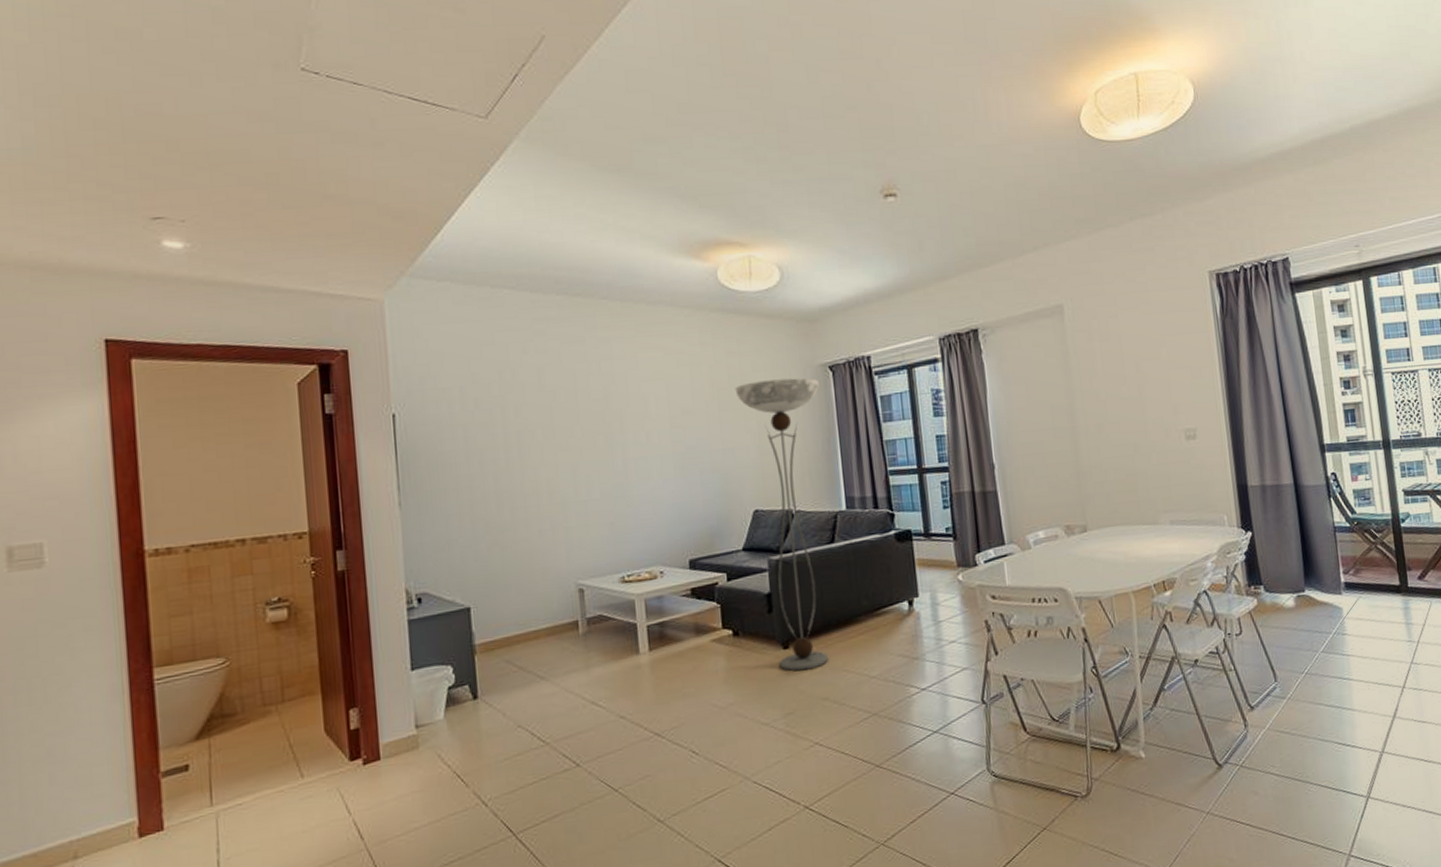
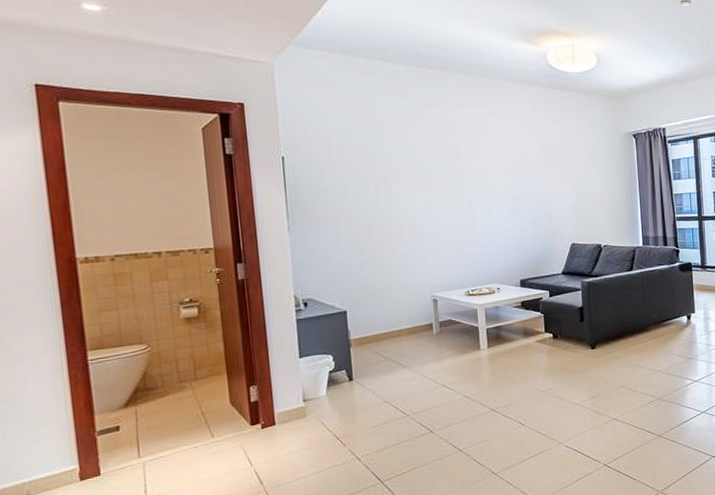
floor lamp: present [735,377,829,671] -> none [559,142,626,366]

